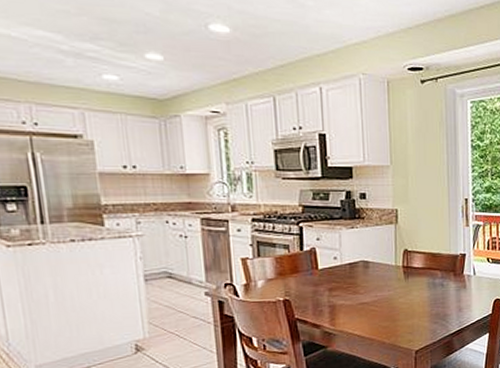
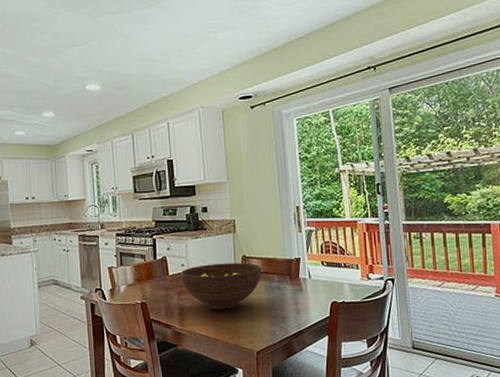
fruit bowl: none [333,256,424,308] -> present [181,262,262,310]

